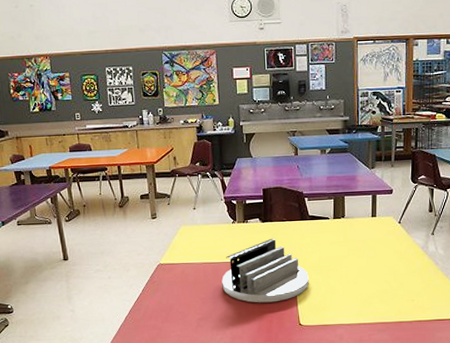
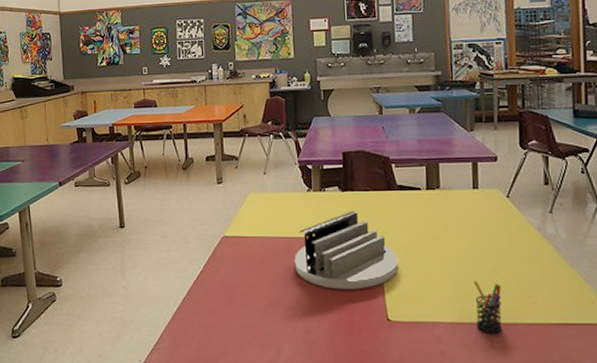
pen holder: none [369,291,391,331] -> present [474,281,503,334]

